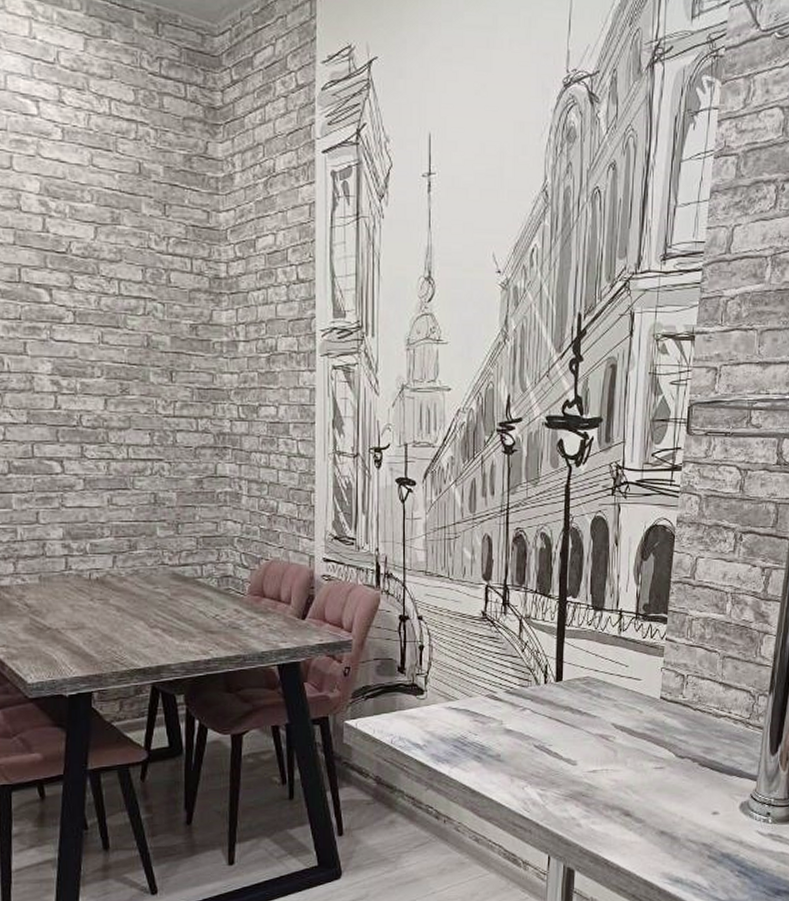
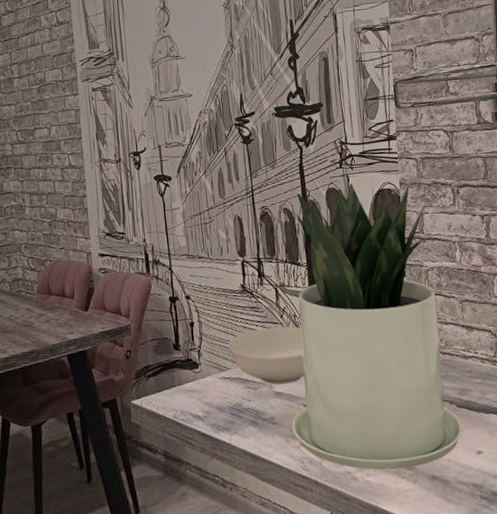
bowl: none [459,660,544,722] -> present [228,326,305,385]
planter: none [519,514,706,821] -> present [291,184,463,470]

